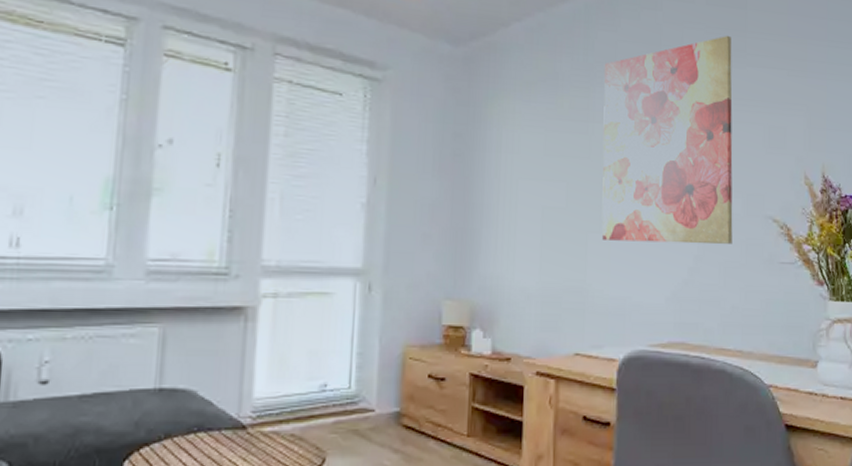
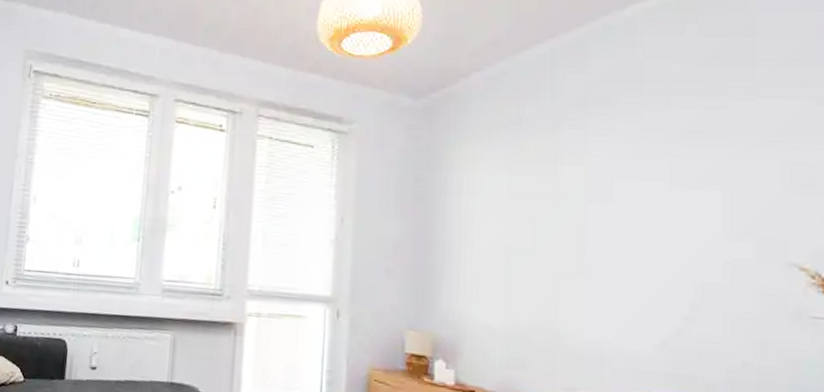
wall art: present [602,35,733,244] -> none [573,65,742,293]

